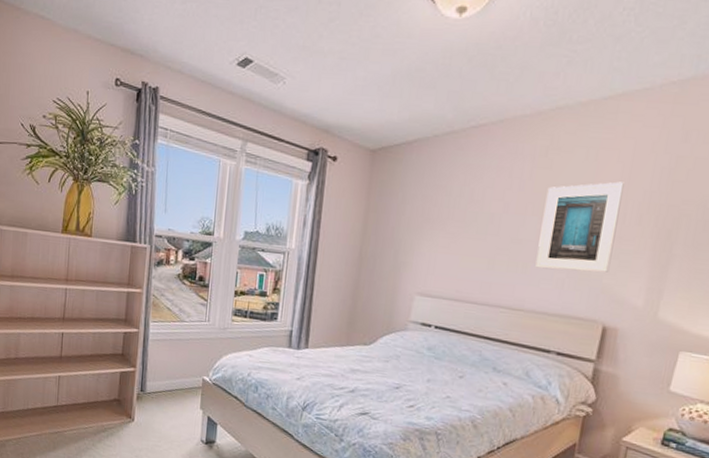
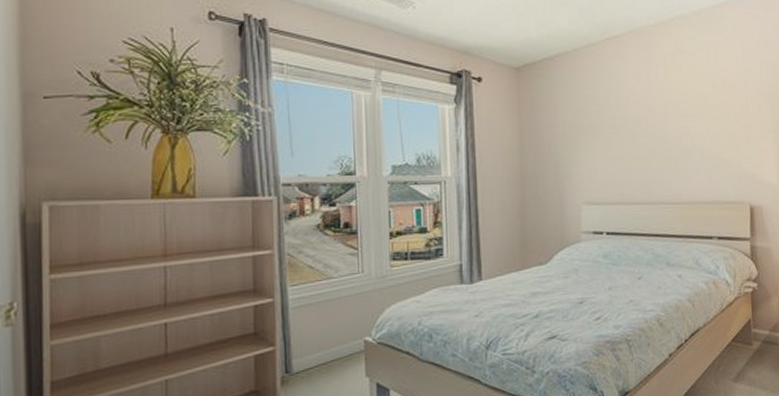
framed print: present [535,181,624,273] -> none [681,77,745,162]

